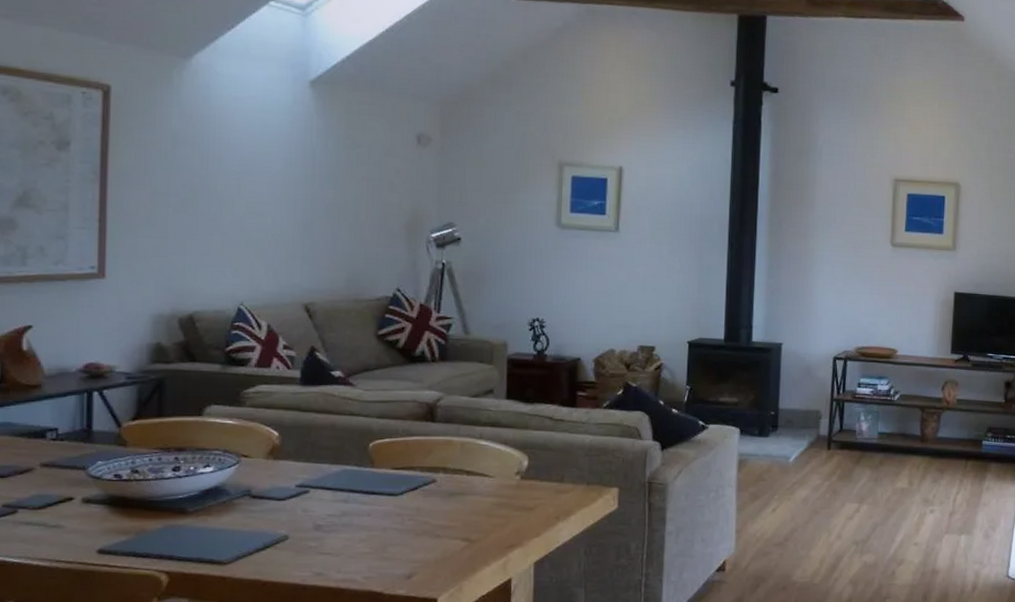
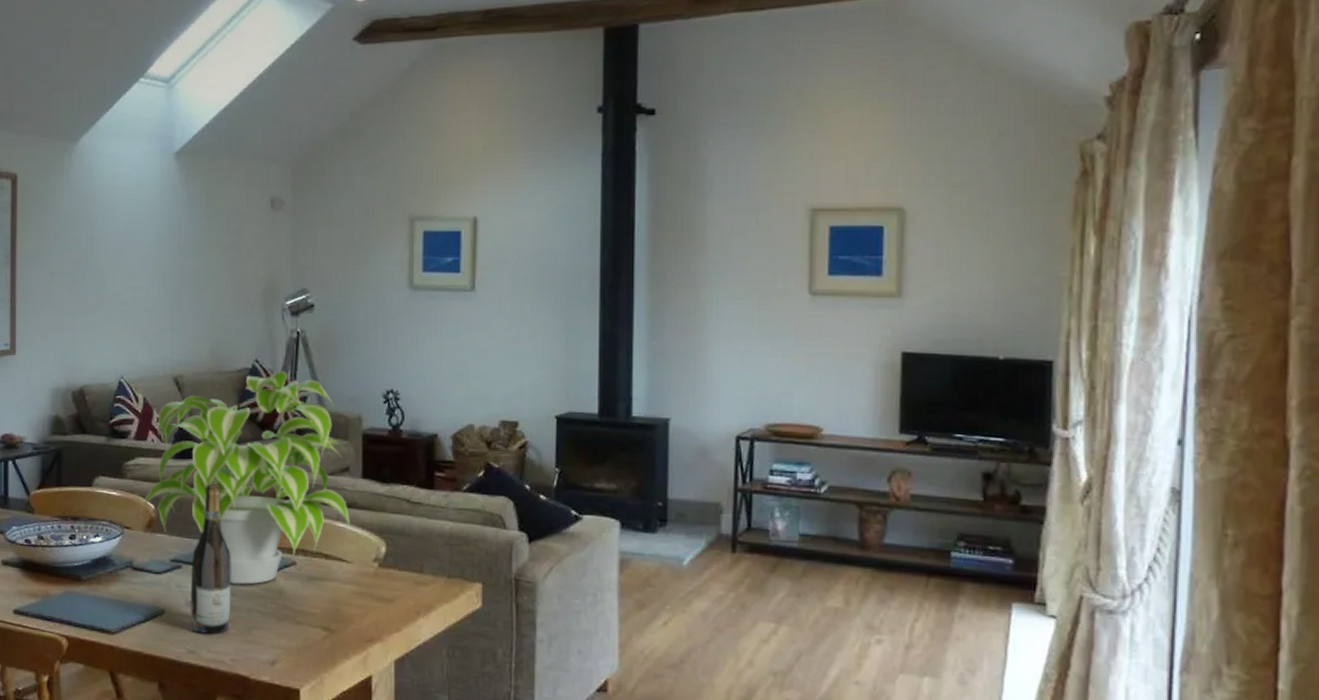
plant: none [261,299,493,506] -> present [140,371,350,585]
wine bottle: none [318,408,366,555] -> present [190,483,231,634]

